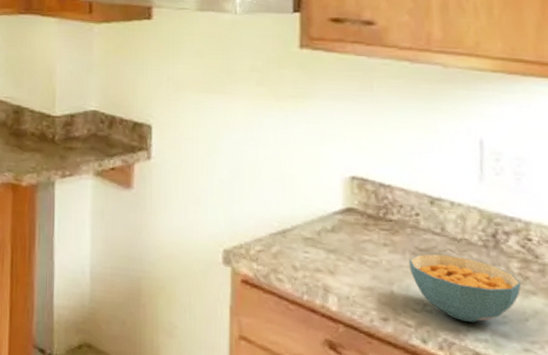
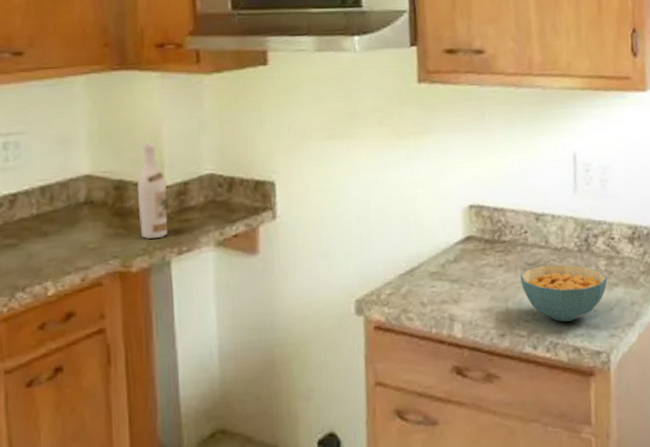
wine bottle: none [31,77,57,160] -> present [137,143,168,240]

